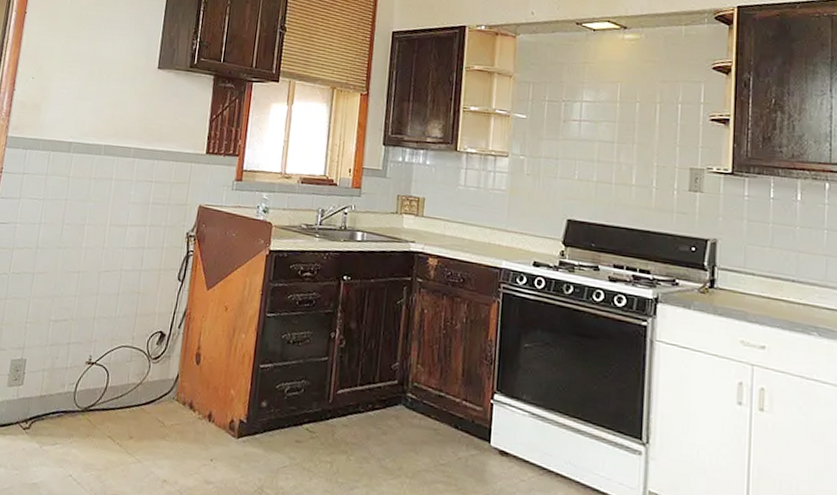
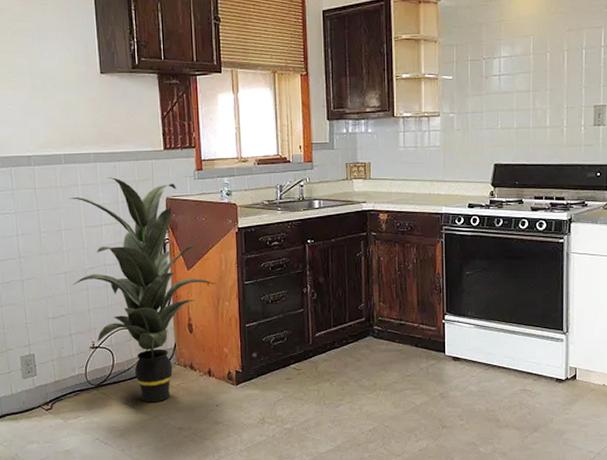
indoor plant: none [83,175,238,443] -> present [69,177,219,403]

